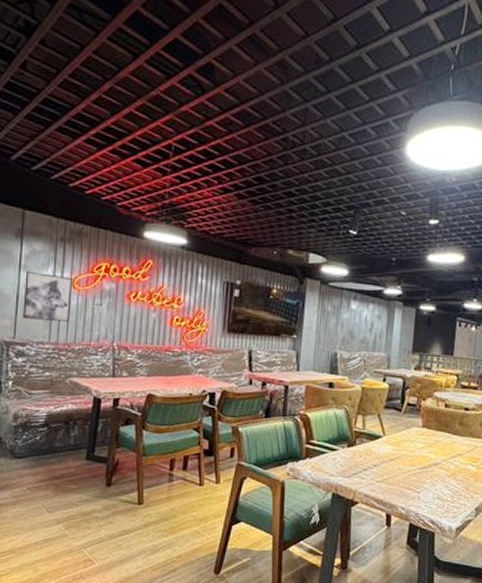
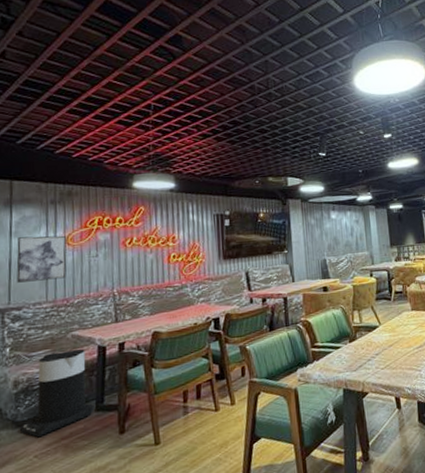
trash can: none [16,394,85,472] -> present [19,349,94,438]

